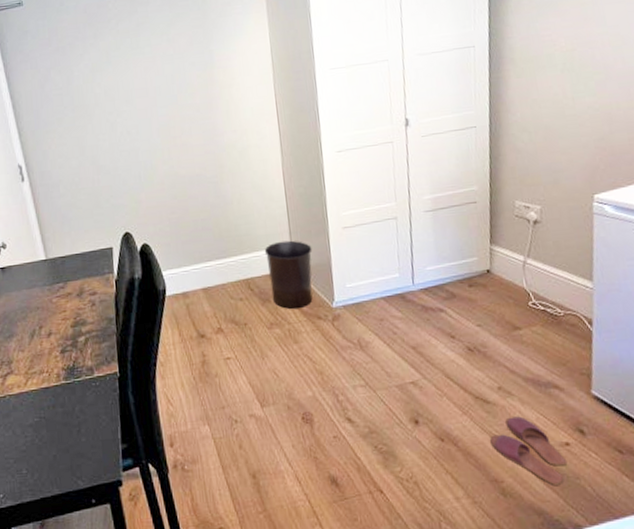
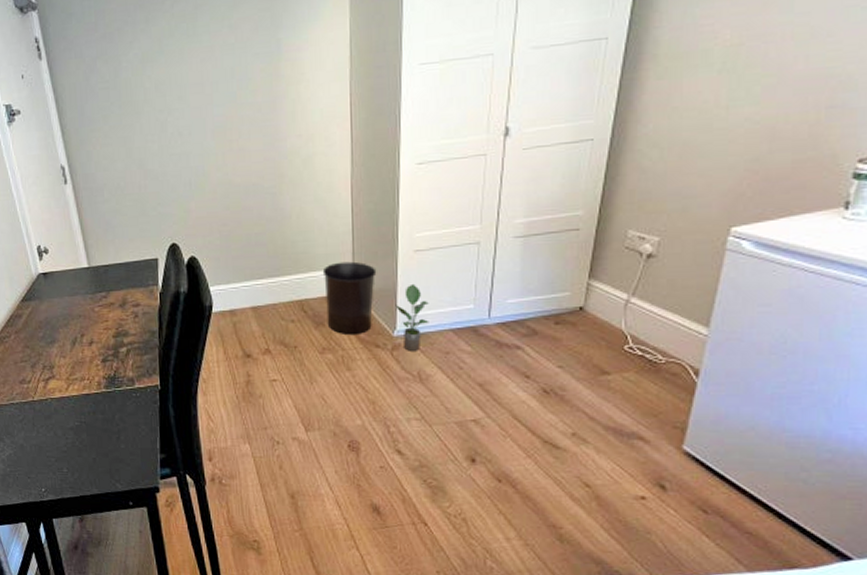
potted plant: none [331,257,363,321] -> present [395,283,429,351]
slippers: present [490,416,568,486] -> none [554,465,640,539]

